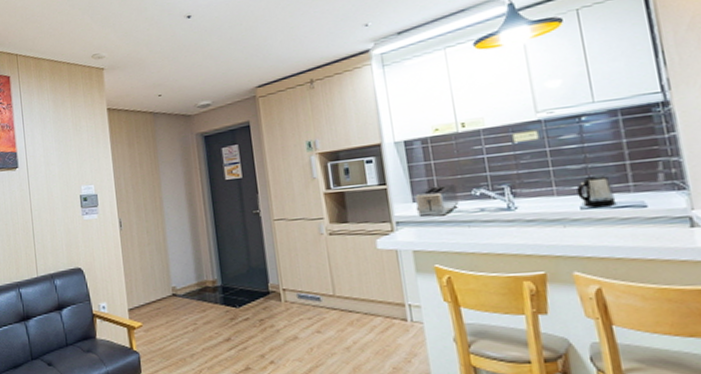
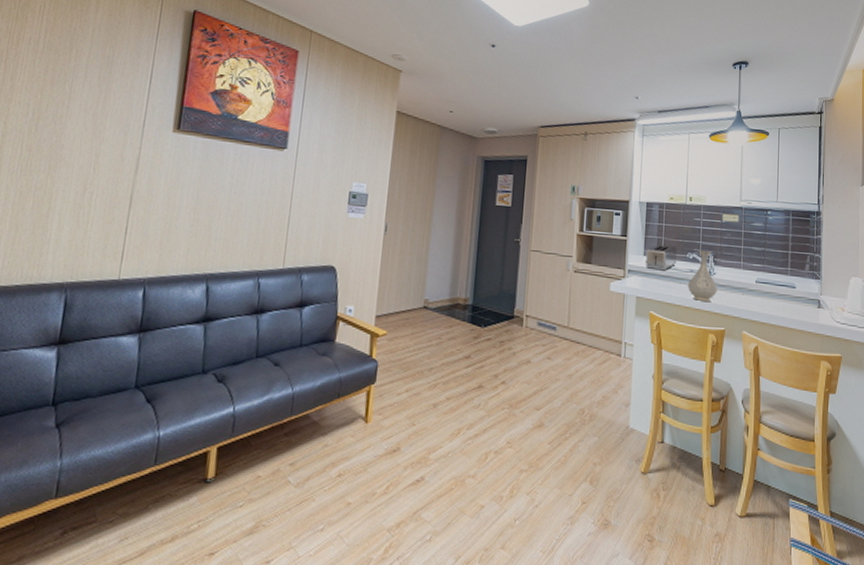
vase: none [479,182,526,244] -> present [687,251,718,303]
kettle: present [576,175,617,208] -> none [756,257,778,284]

